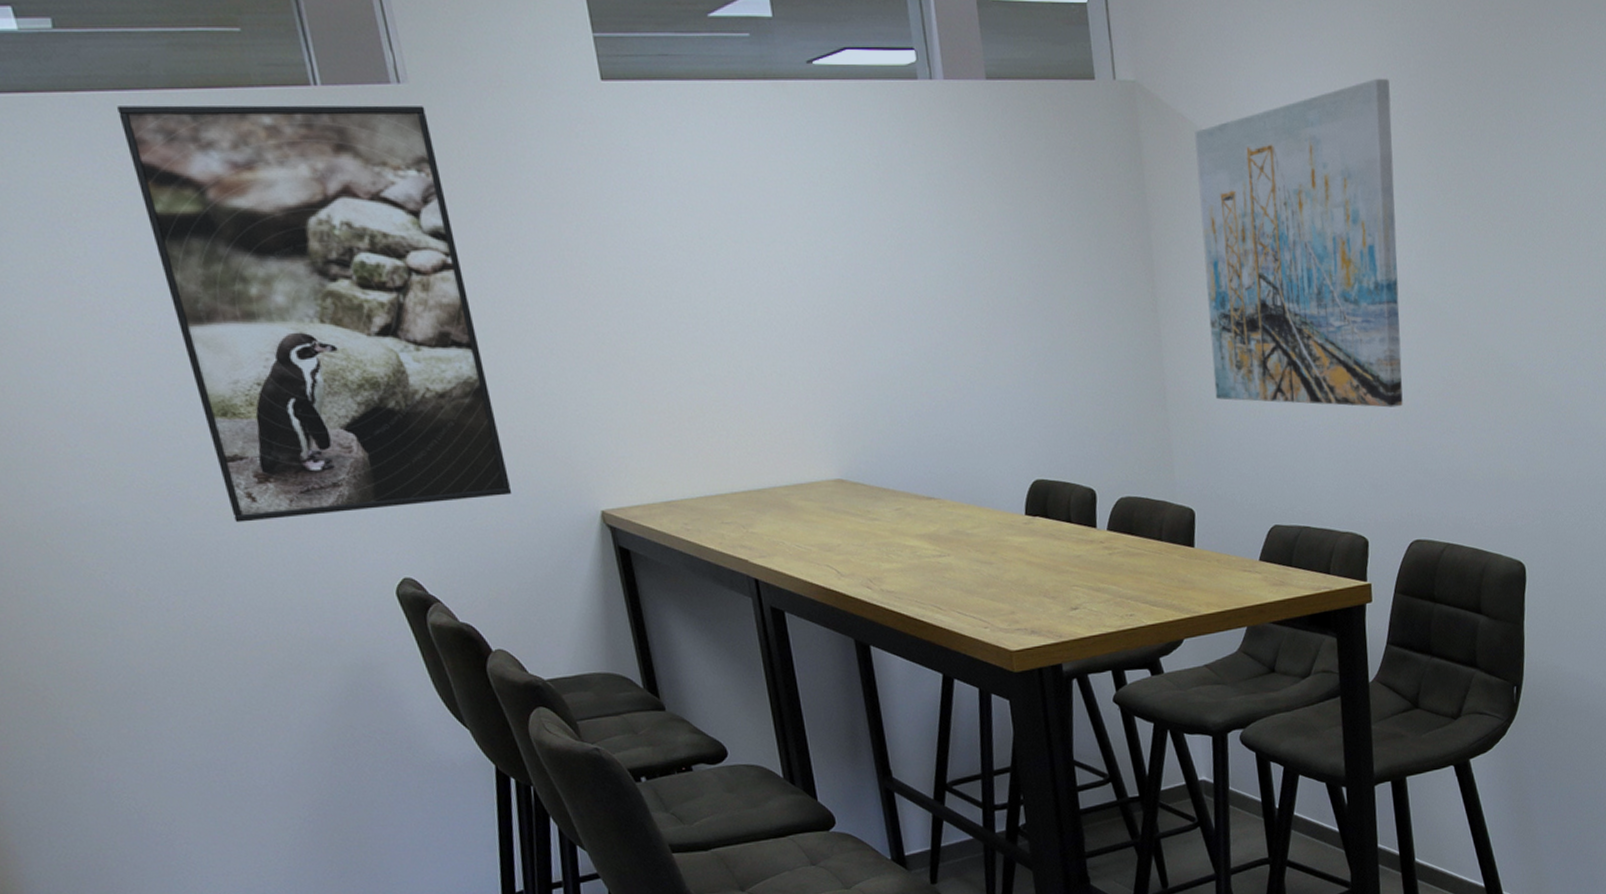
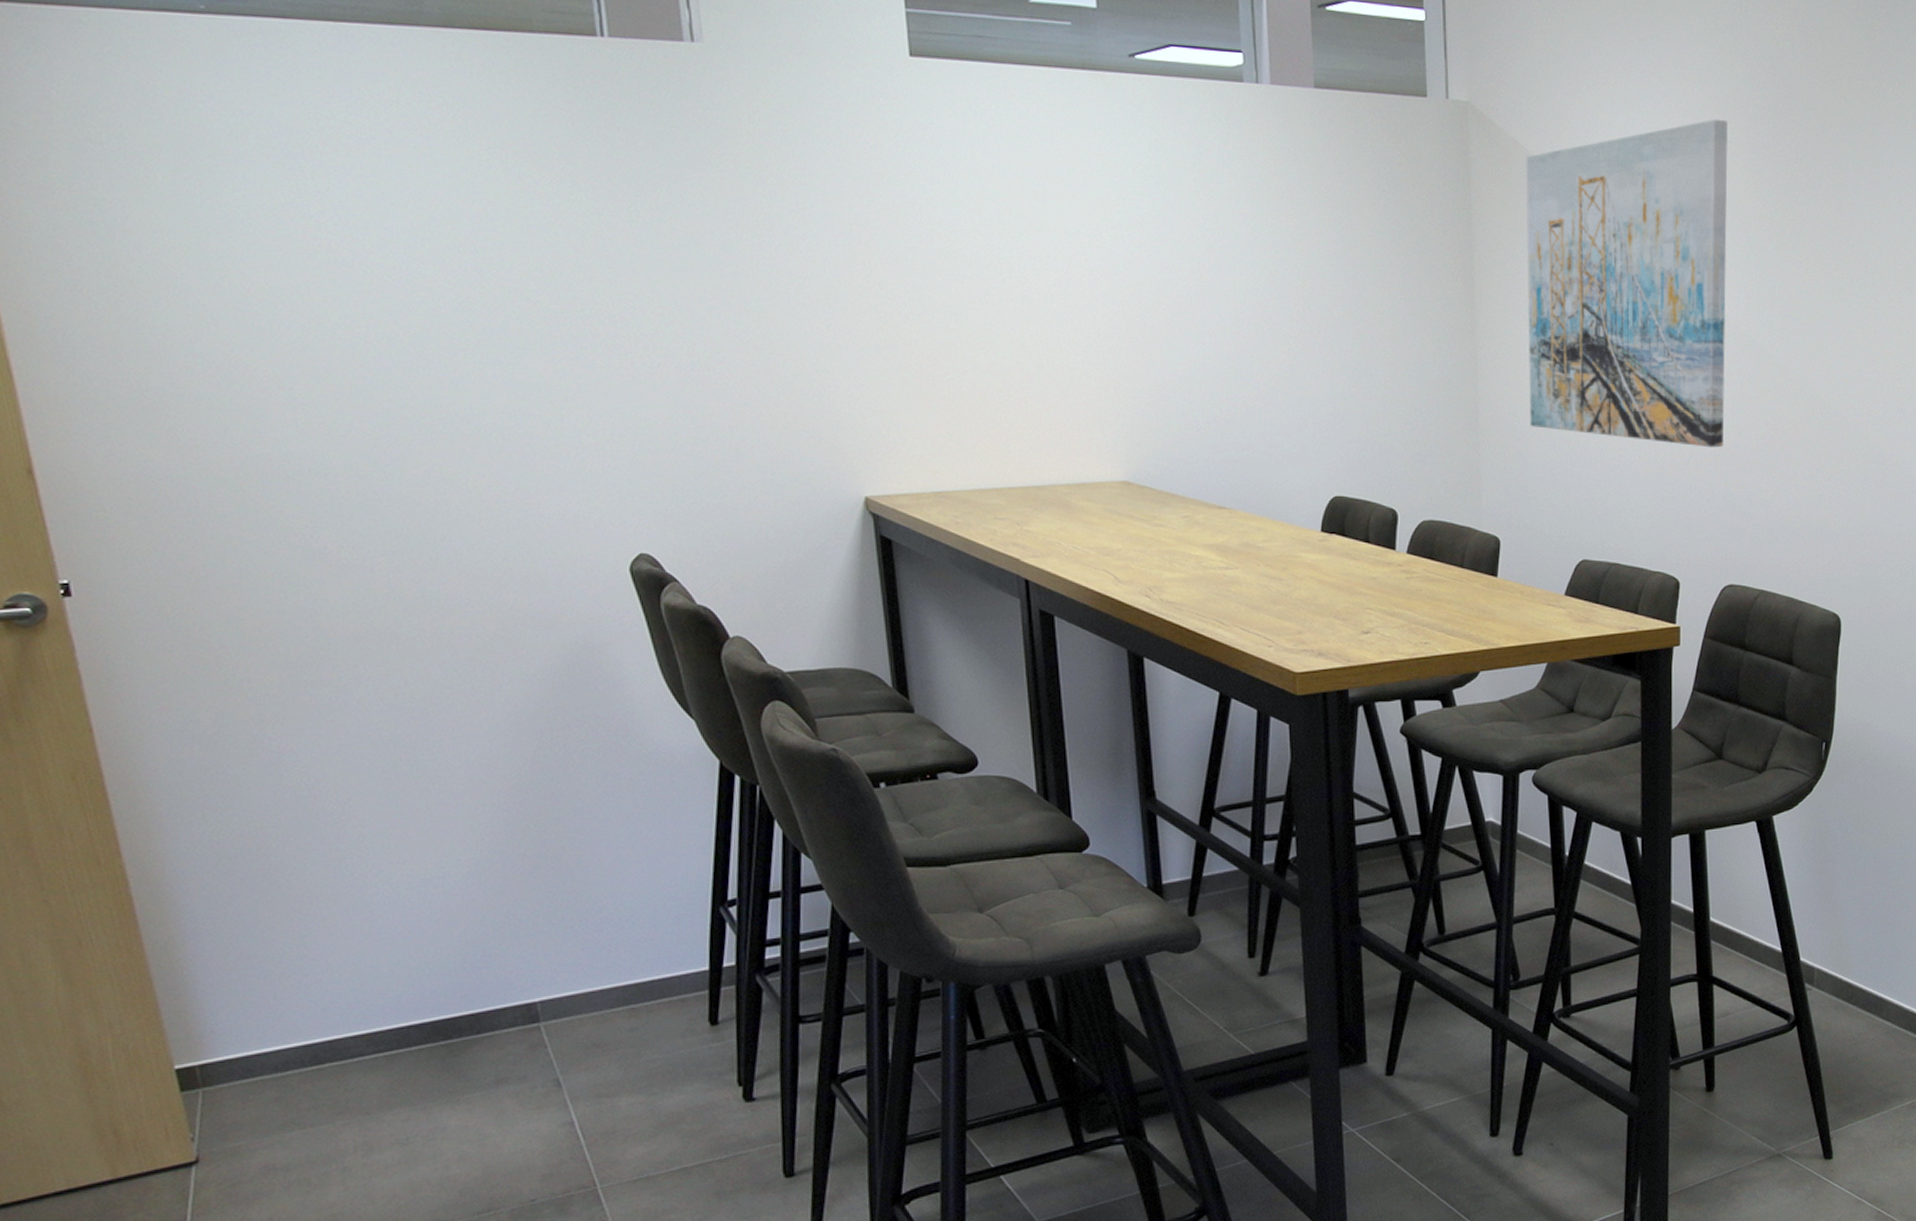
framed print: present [117,105,512,523] -> none [383,40,770,483]

